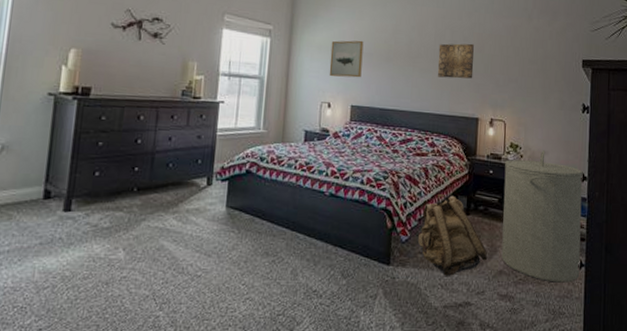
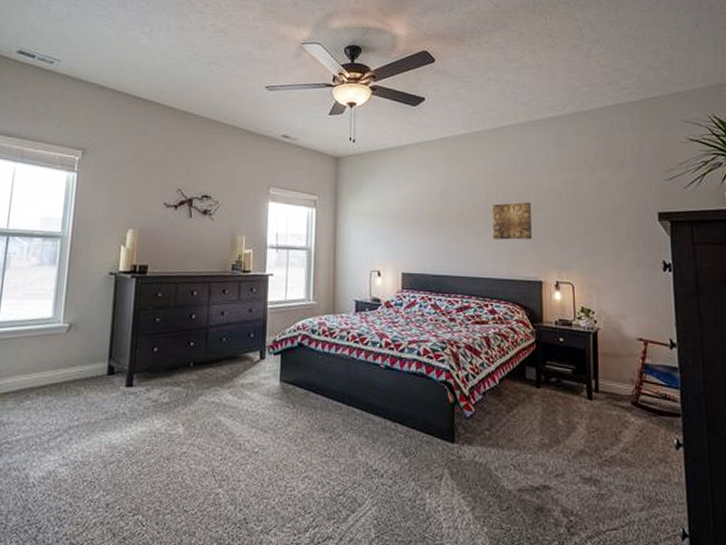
wall art: present [329,40,364,78] -> none [377,205,411,245]
backpack: present [417,193,488,276] -> none [483,364,565,456]
laundry hamper: present [501,150,583,283] -> none [577,314,678,465]

